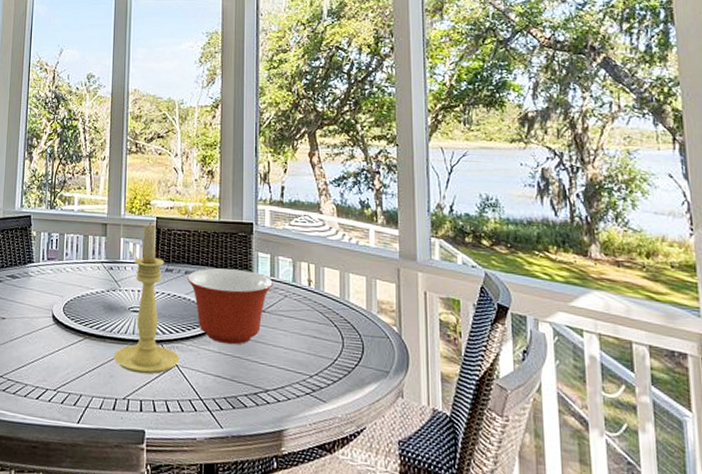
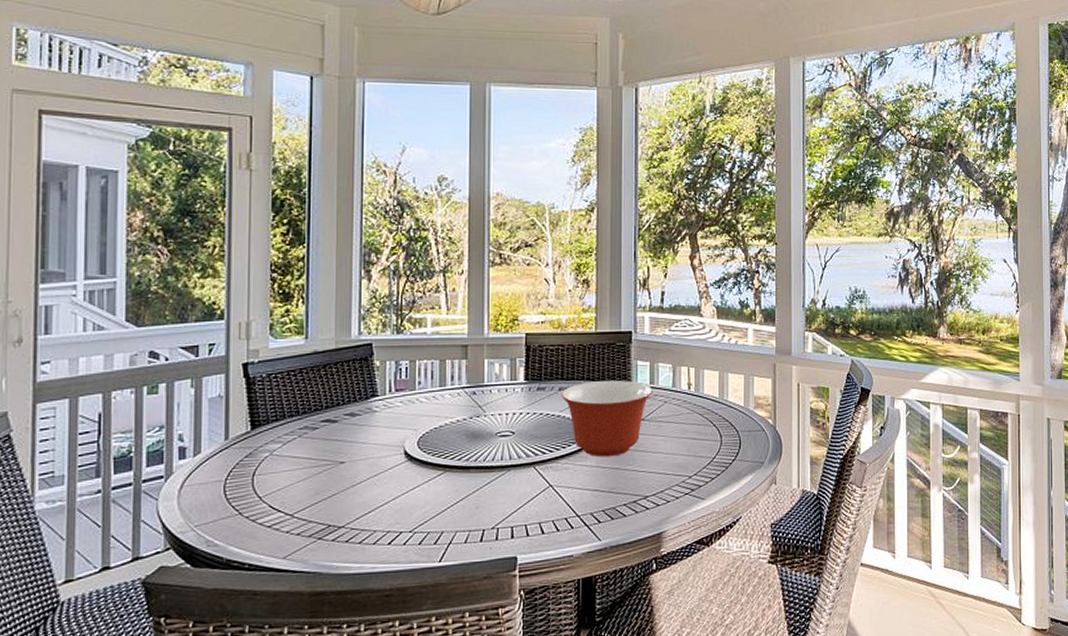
candle holder: present [113,222,180,375] -> none [479,339,554,500]

